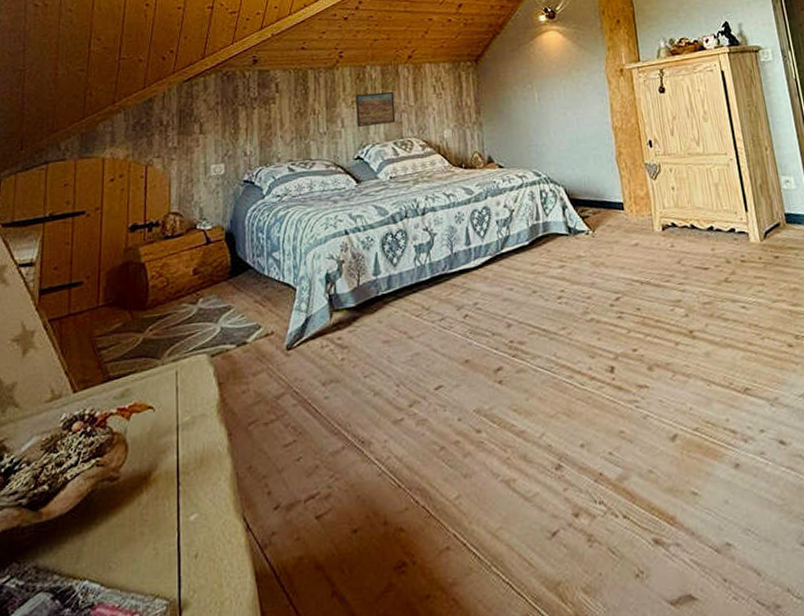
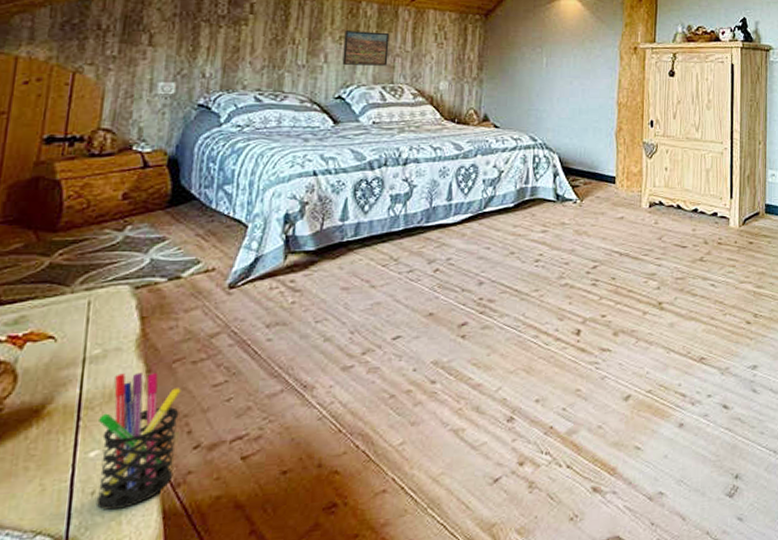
pen holder: none [193,436,260,574] -> present [95,372,181,511]

